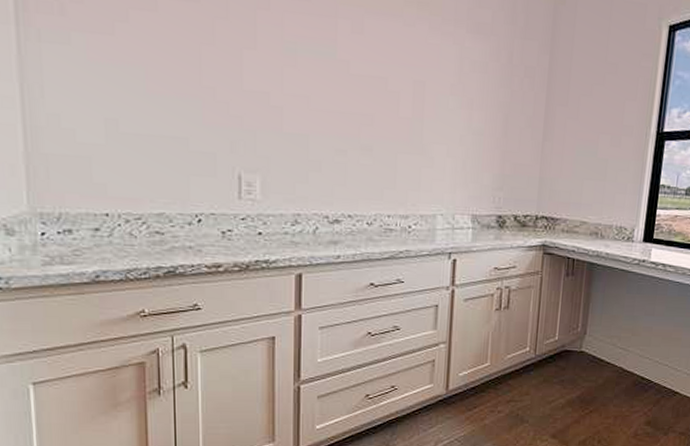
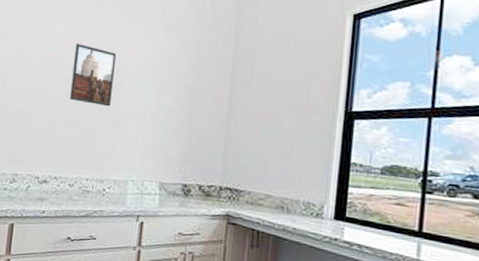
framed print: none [360,47,416,128] -> present [70,44,117,107]

